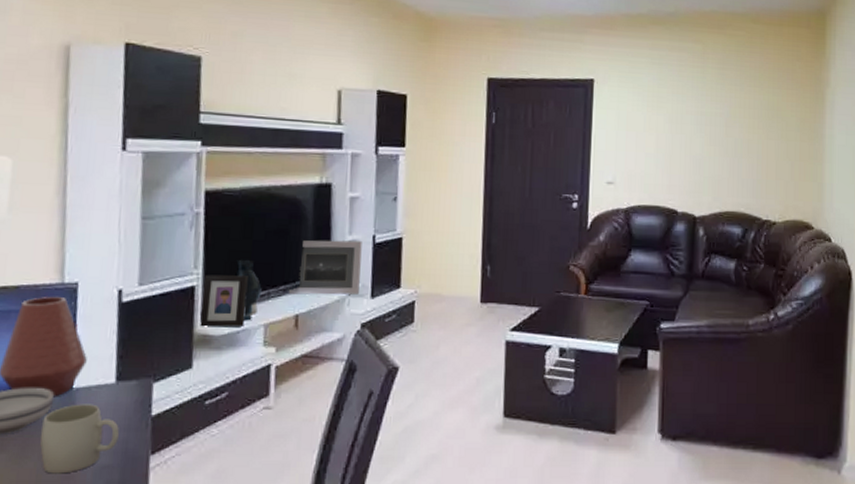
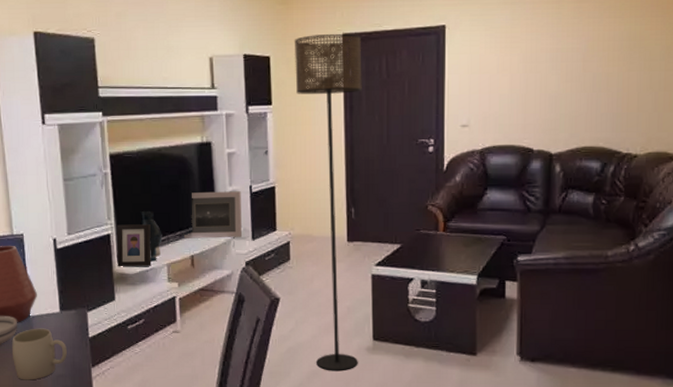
floor lamp: none [433,76,507,455] -> present [294,34,362,371]

